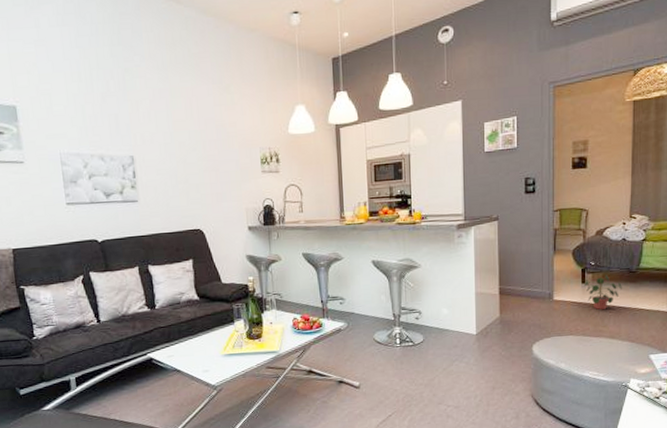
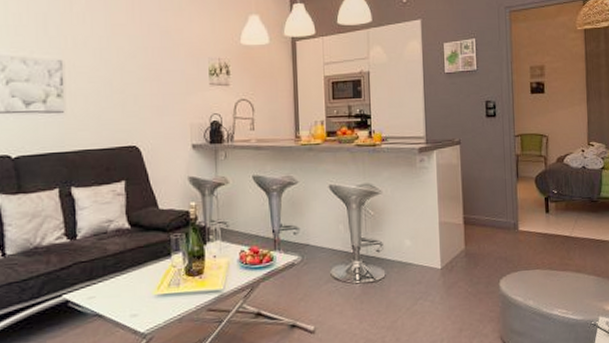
potted plant: present [584,274,622,310] -> none [548,204,585,242]

